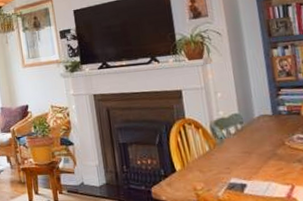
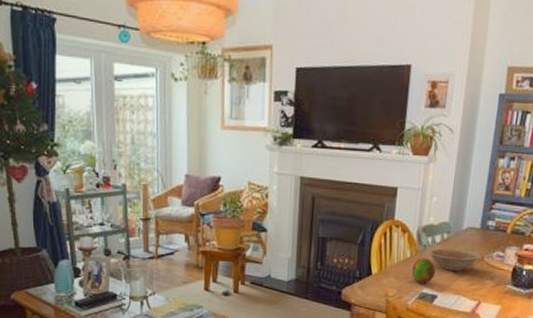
fruit: none [214,149,239,175] -> present [412,258,436,284]
bowl: none [225,137,283,159] -> present [427,248,482,271]

